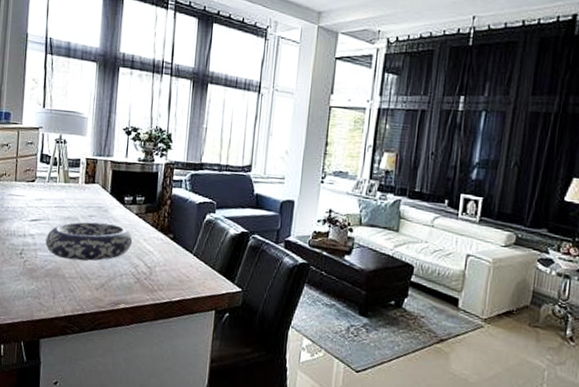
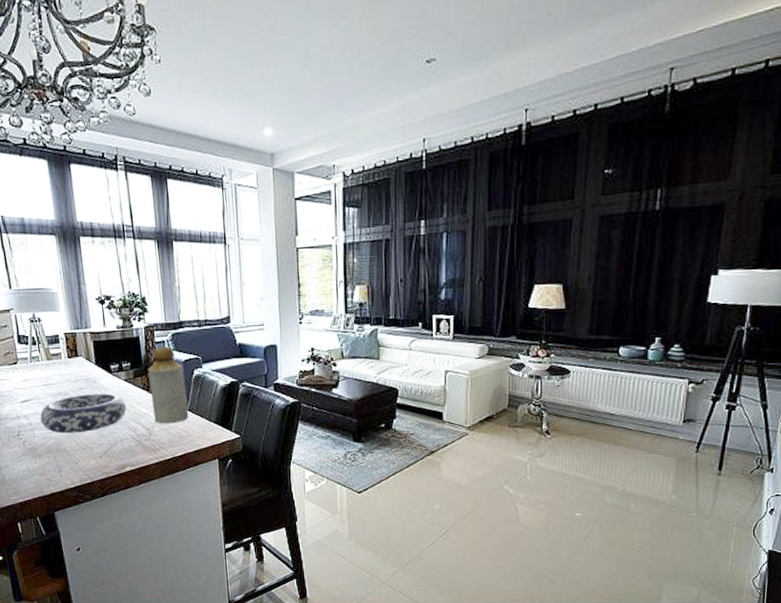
bottle: none [158,185,196,266] -> present [148,346,189,424]

